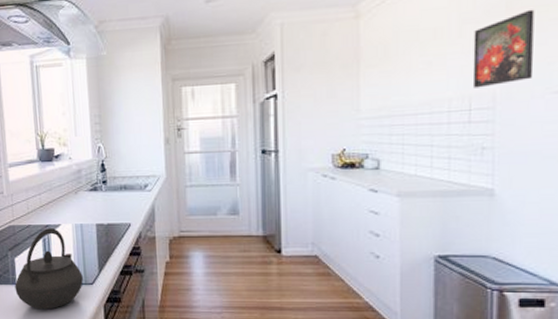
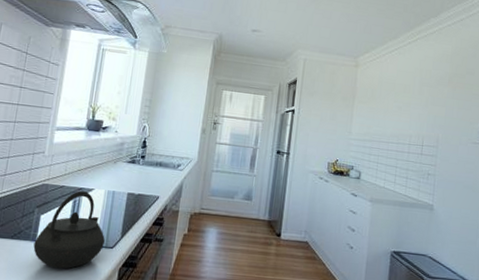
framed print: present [472,9,535,88] -> none [425,85,465,132]

